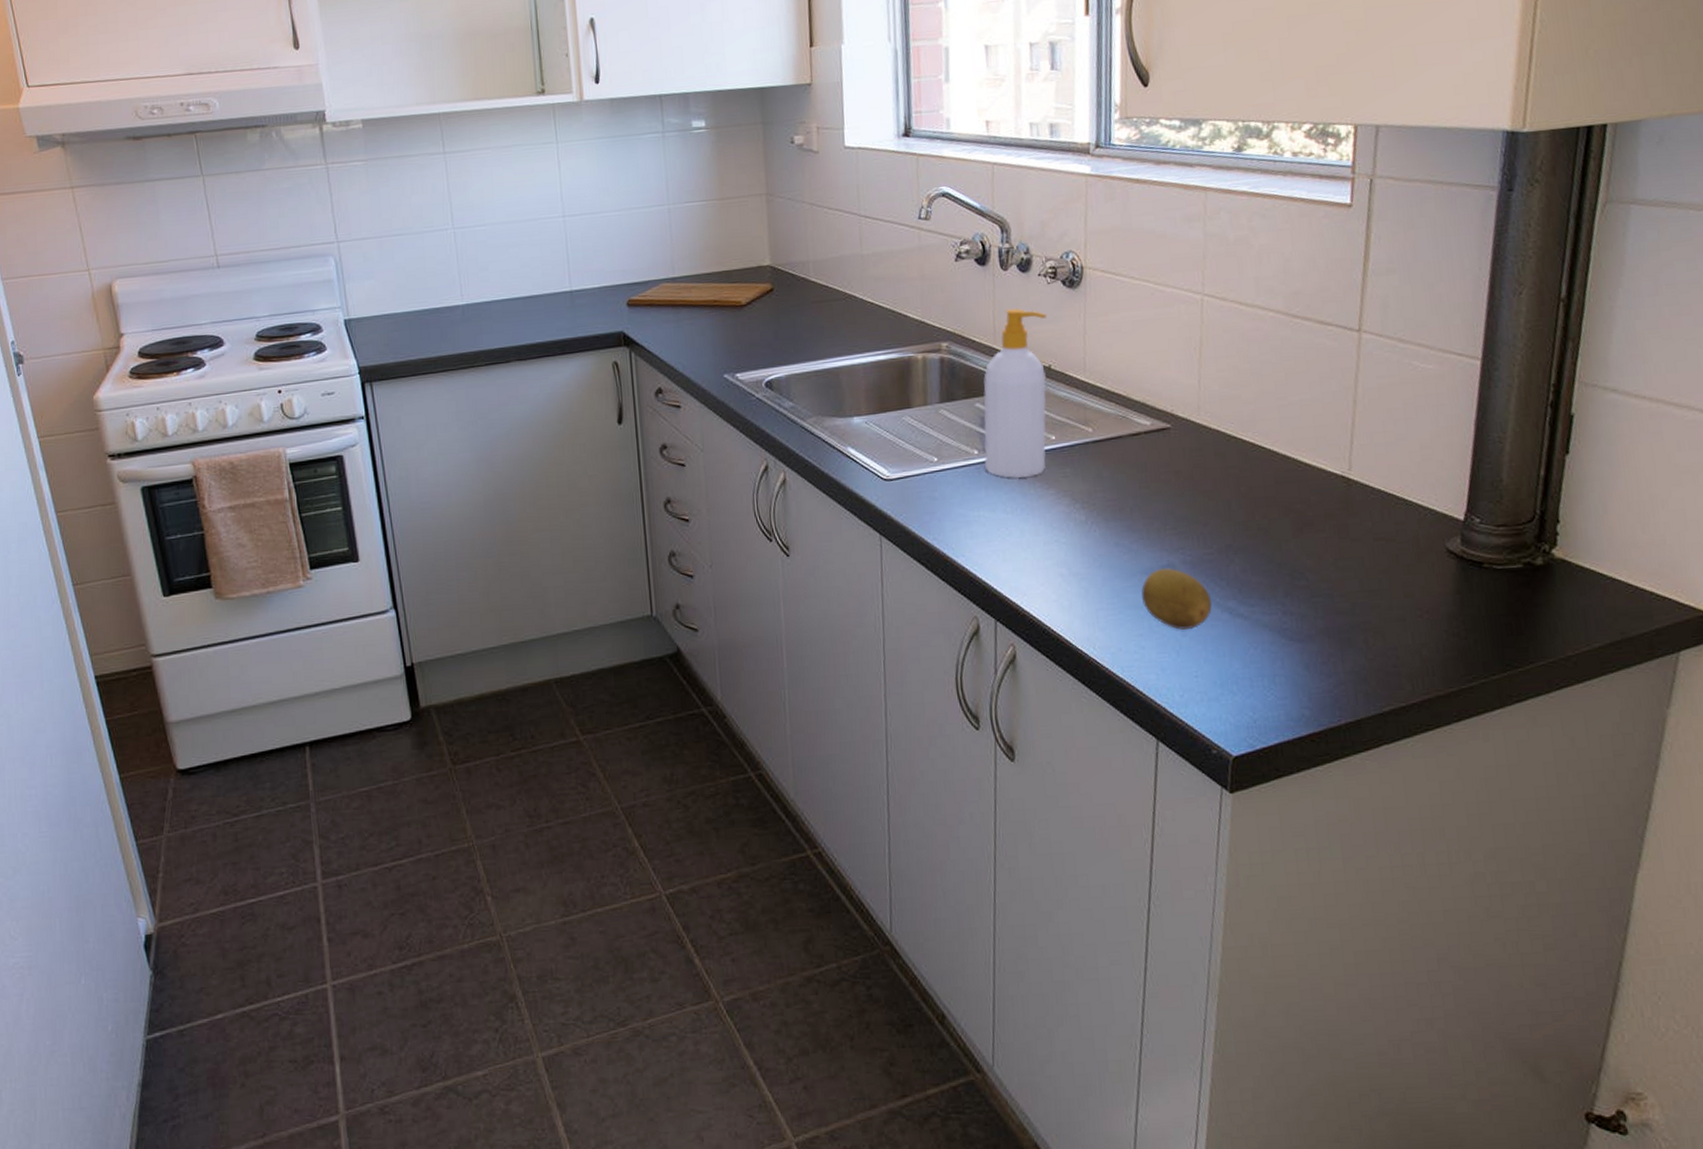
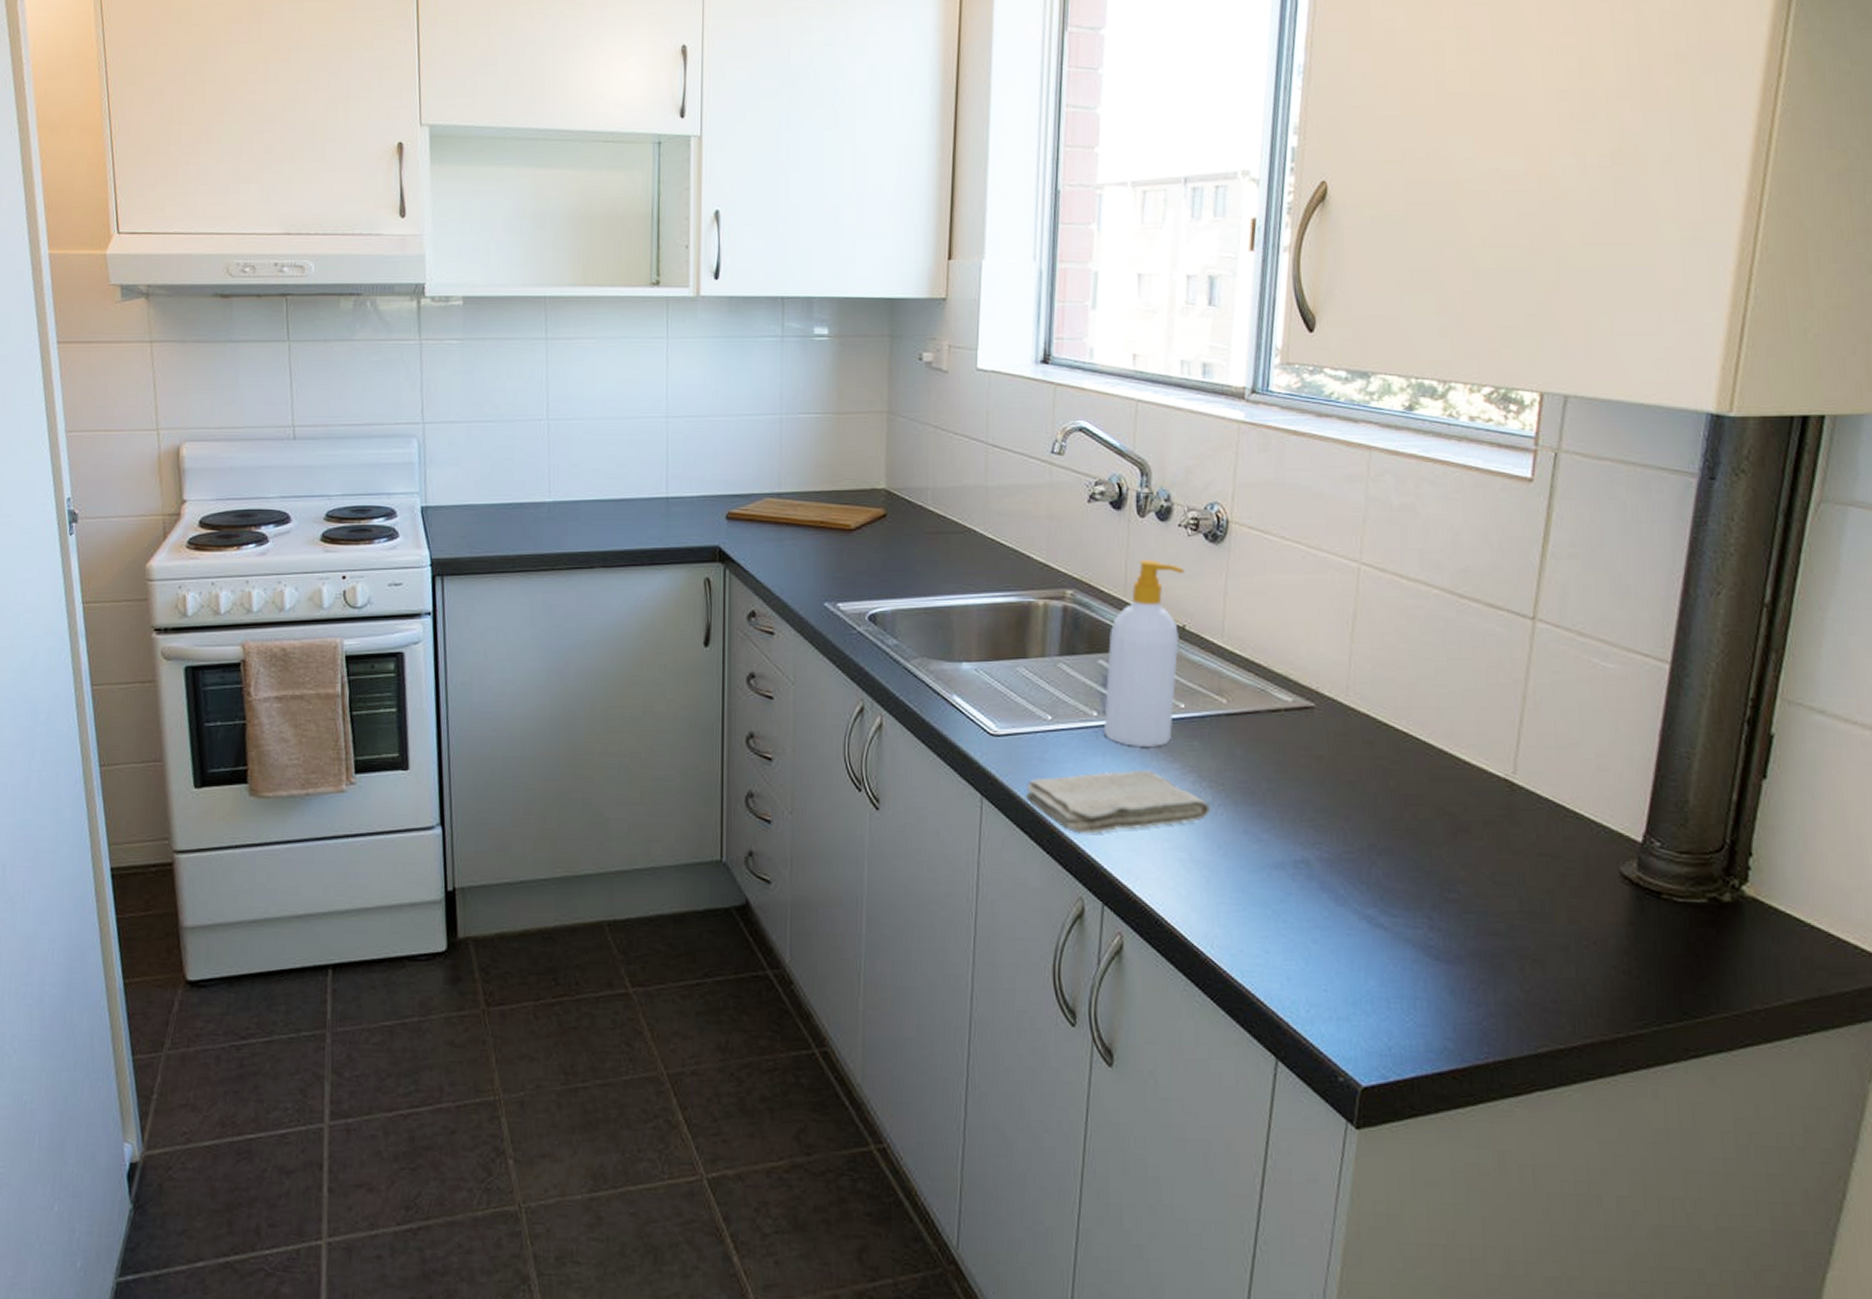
washcloth: none [919,499,1085,560] -> present [1025,771,1211,834]
fruit: present [1141,567,1212,630] -> none [1270,863,1348,936]

